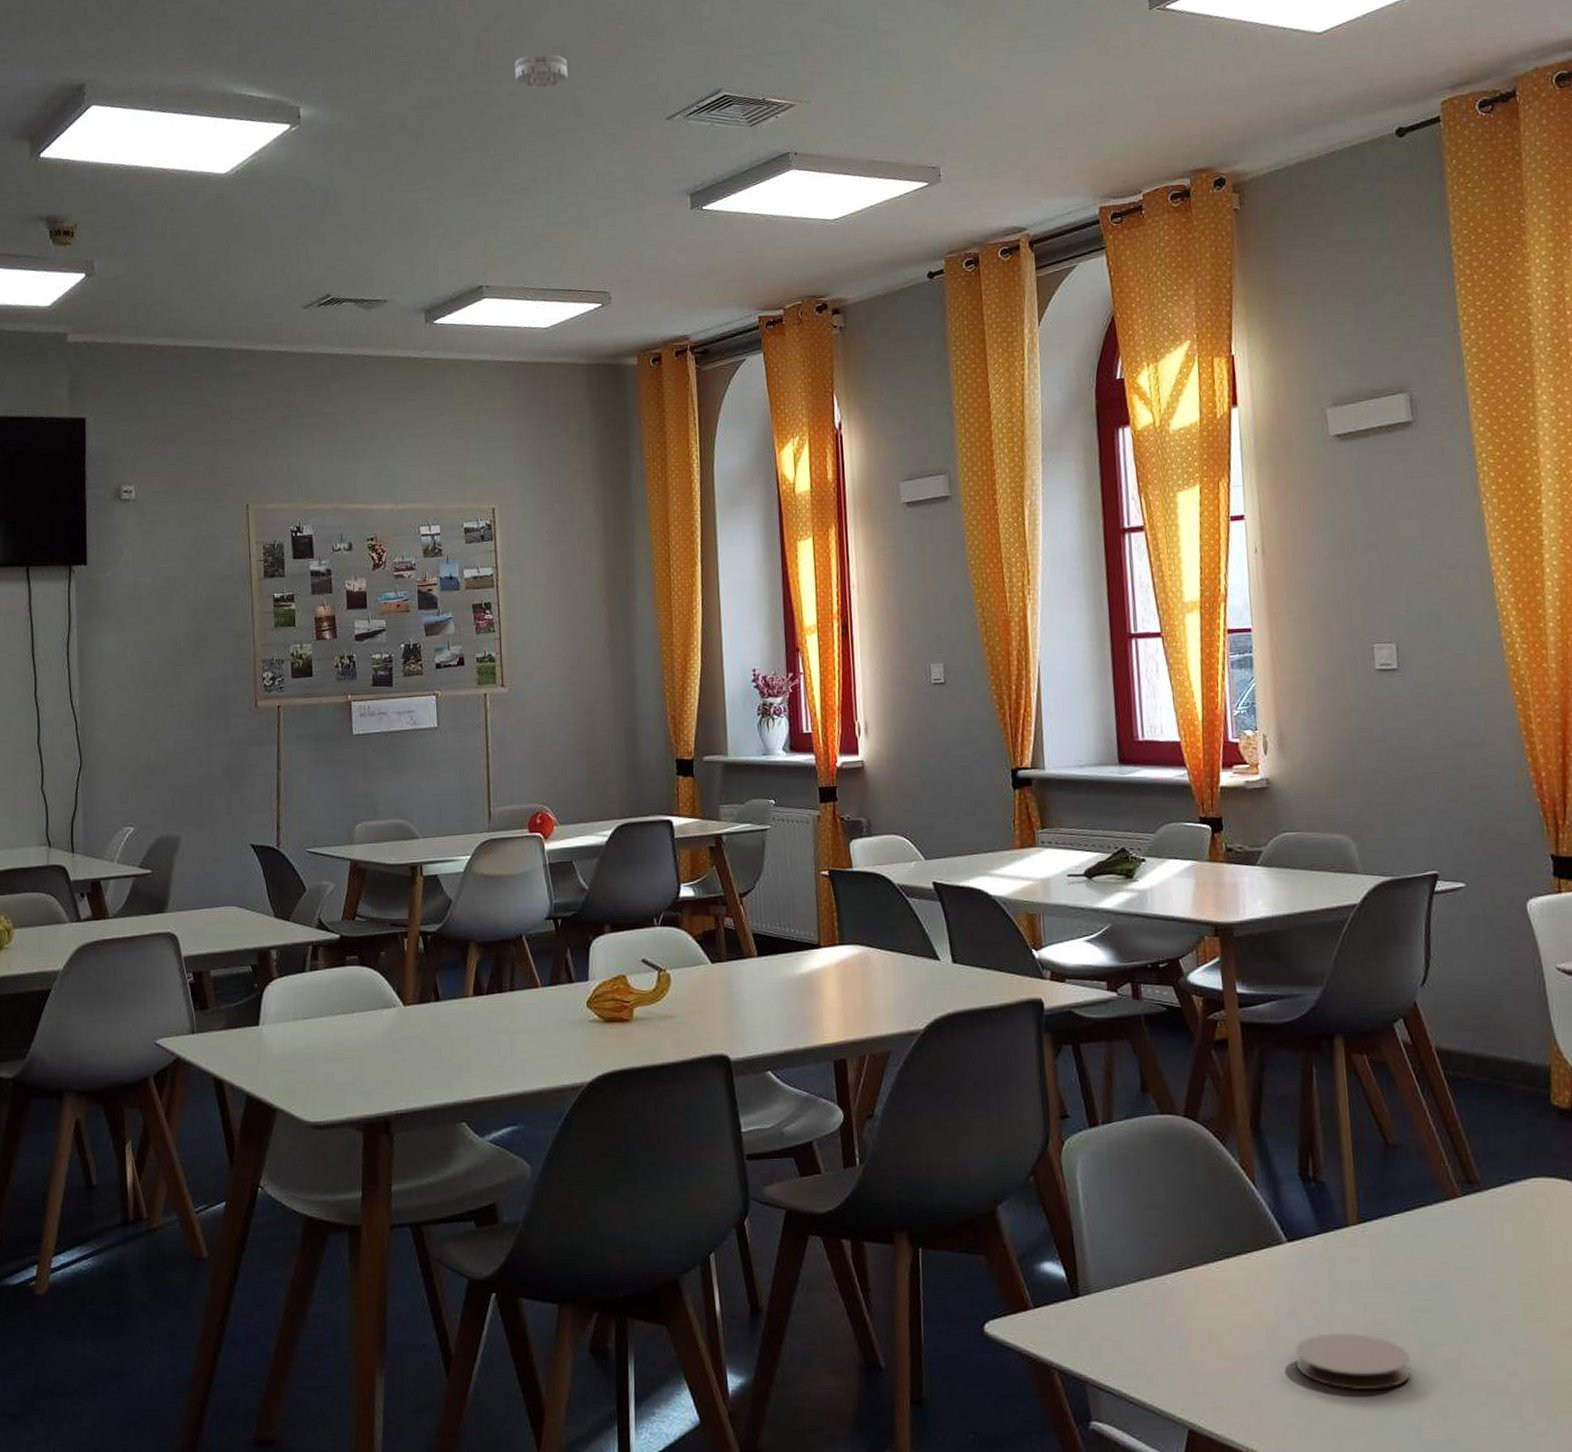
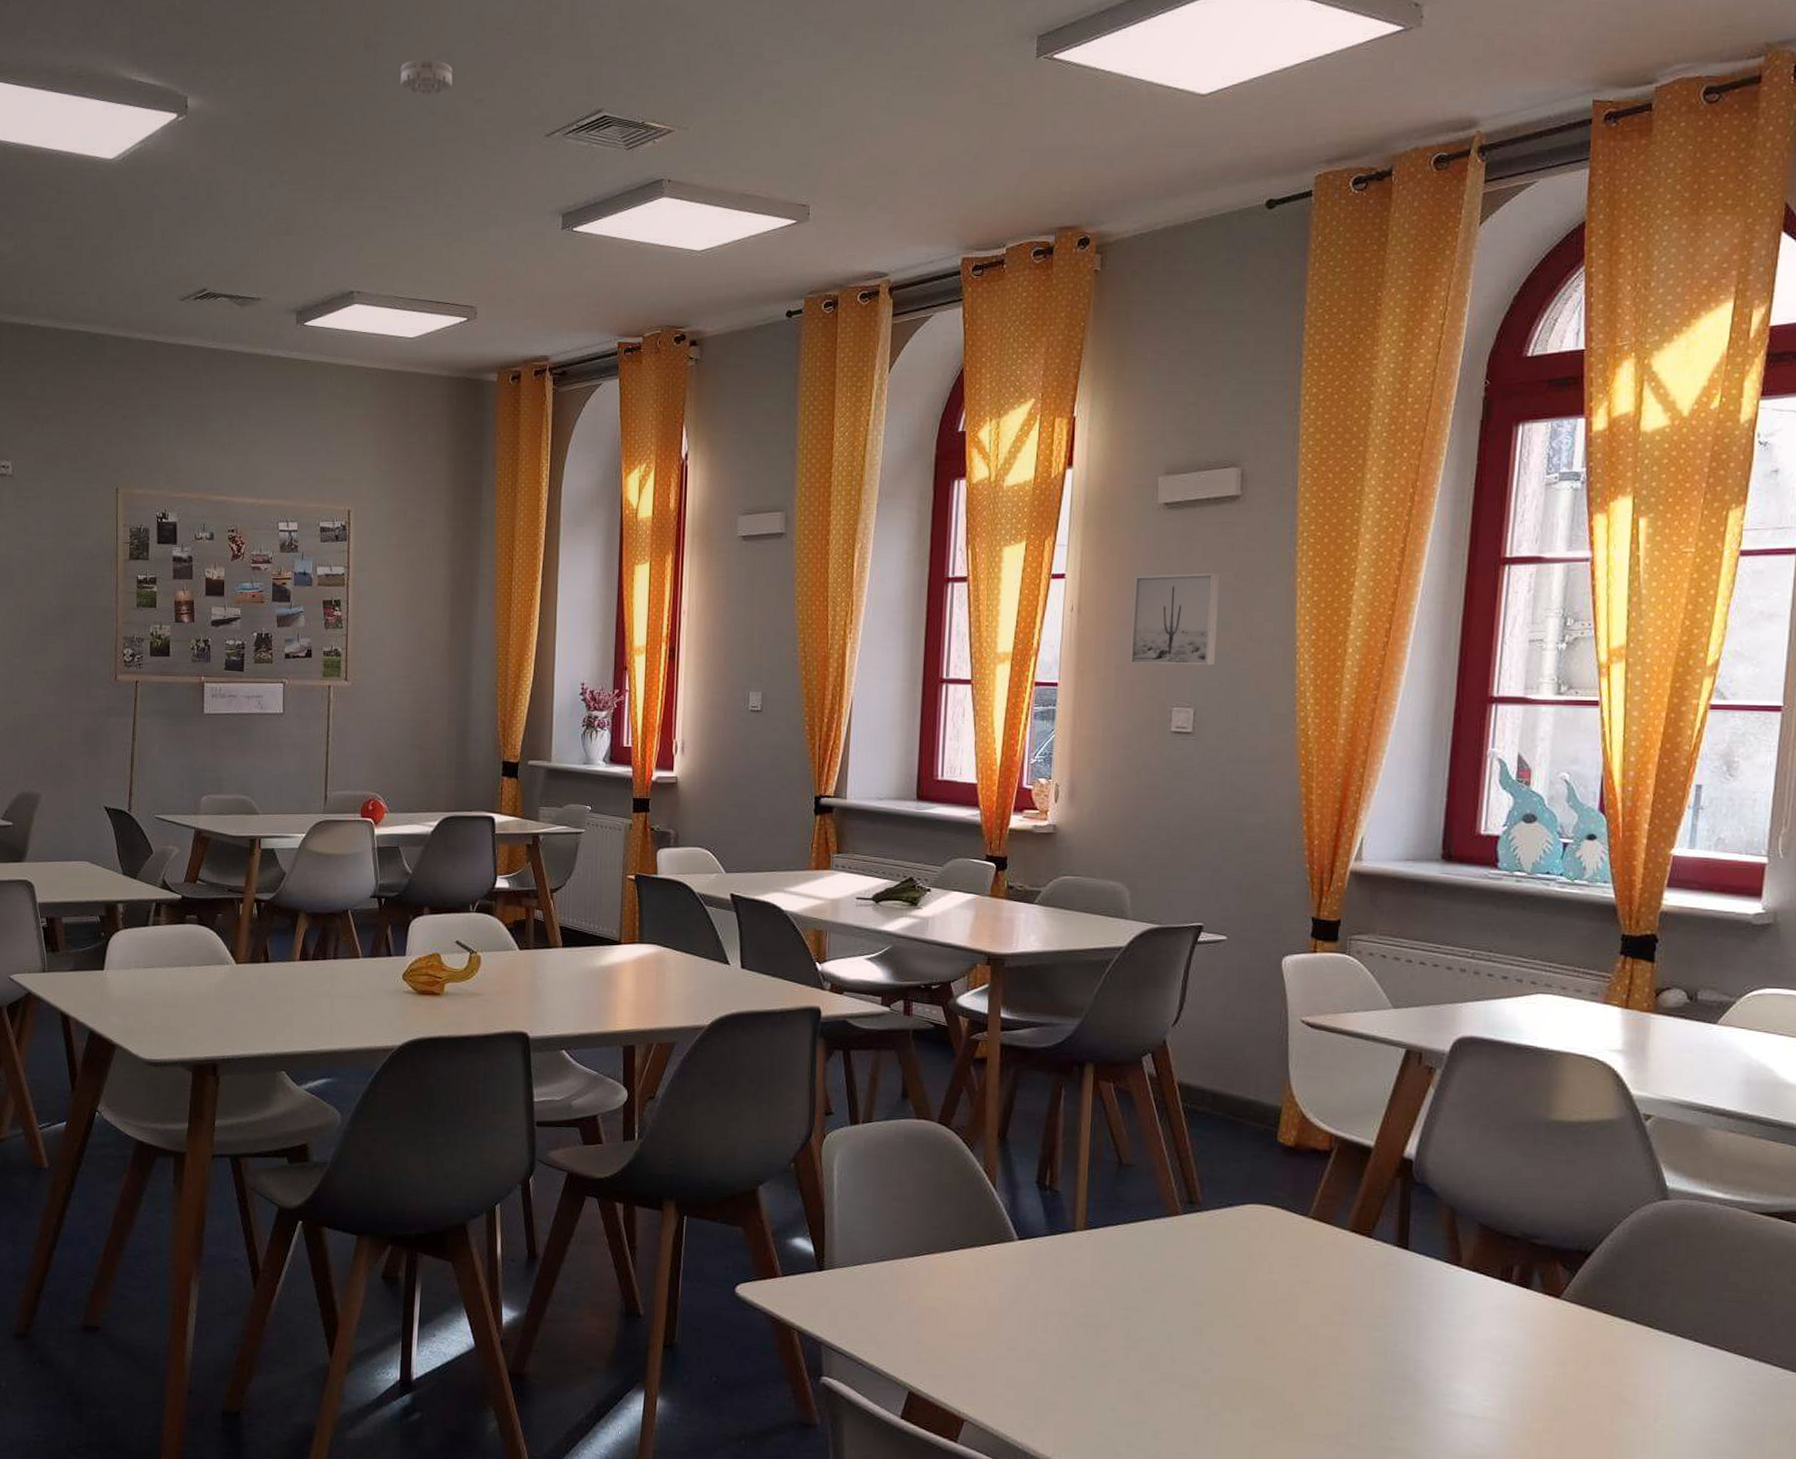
coaster: present [1296,1332,1411,1391] -> none [1012,1320,1117,1373]
wall art: none [1316,501,1411,603] -> present [1129,573,1220,665]

